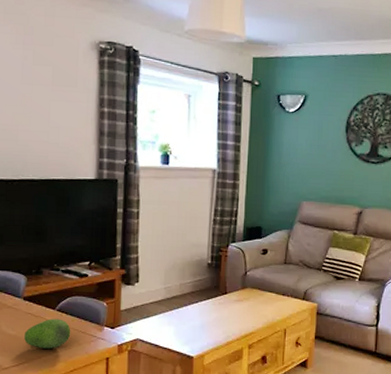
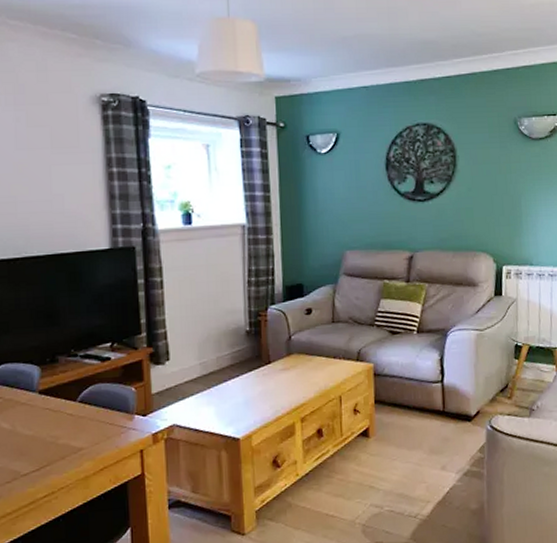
fruit: present [24,318,71,349] -> none [43,411,97,448]

